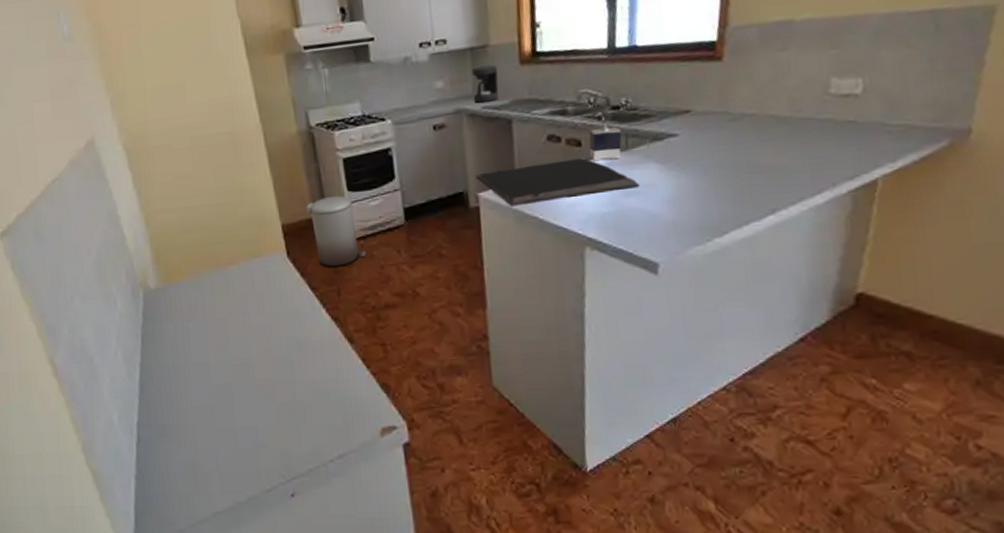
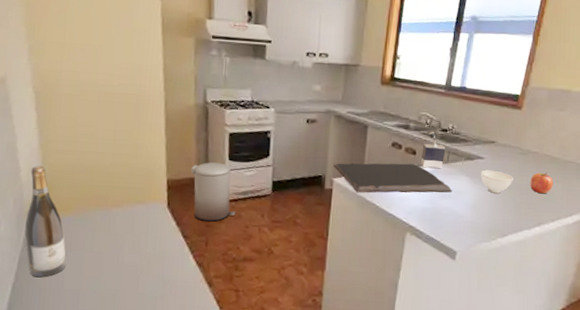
wine bottle: none [136,230,190,354] -> present [24,166,66,278]
coffee maker: present [471,64,499,104] -> none [341,80,363,109]
bowl: none [676,148,725,180] -> present [481,170,513,194]
fruit: none [750,139,787,170] -> present [530,172,554,194]

